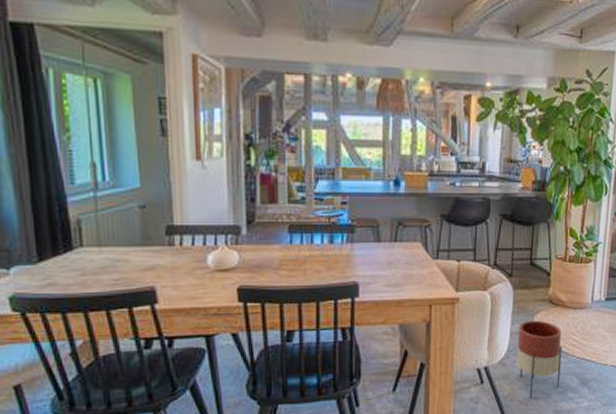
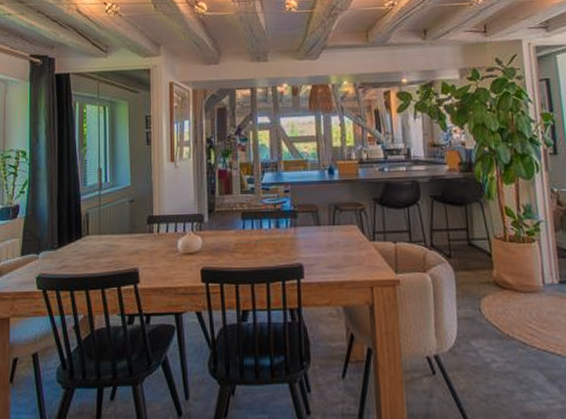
planter: present [516,320,562,399] -> none [465,304,523,396]

